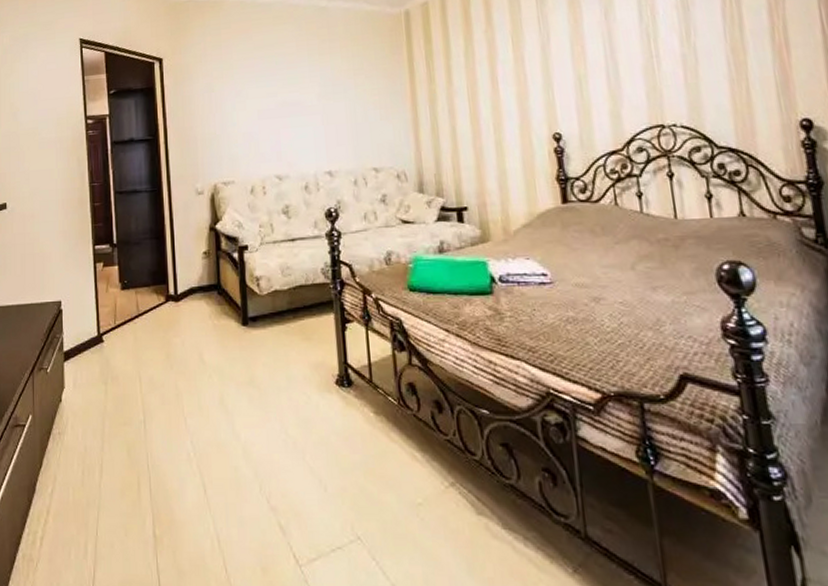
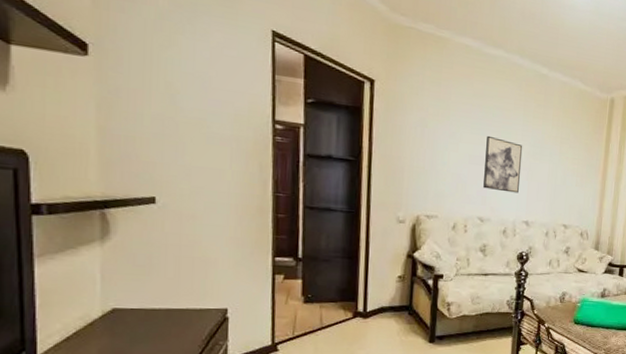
wall art: none [273,85,315,143] -> present [483,135,523,193]

